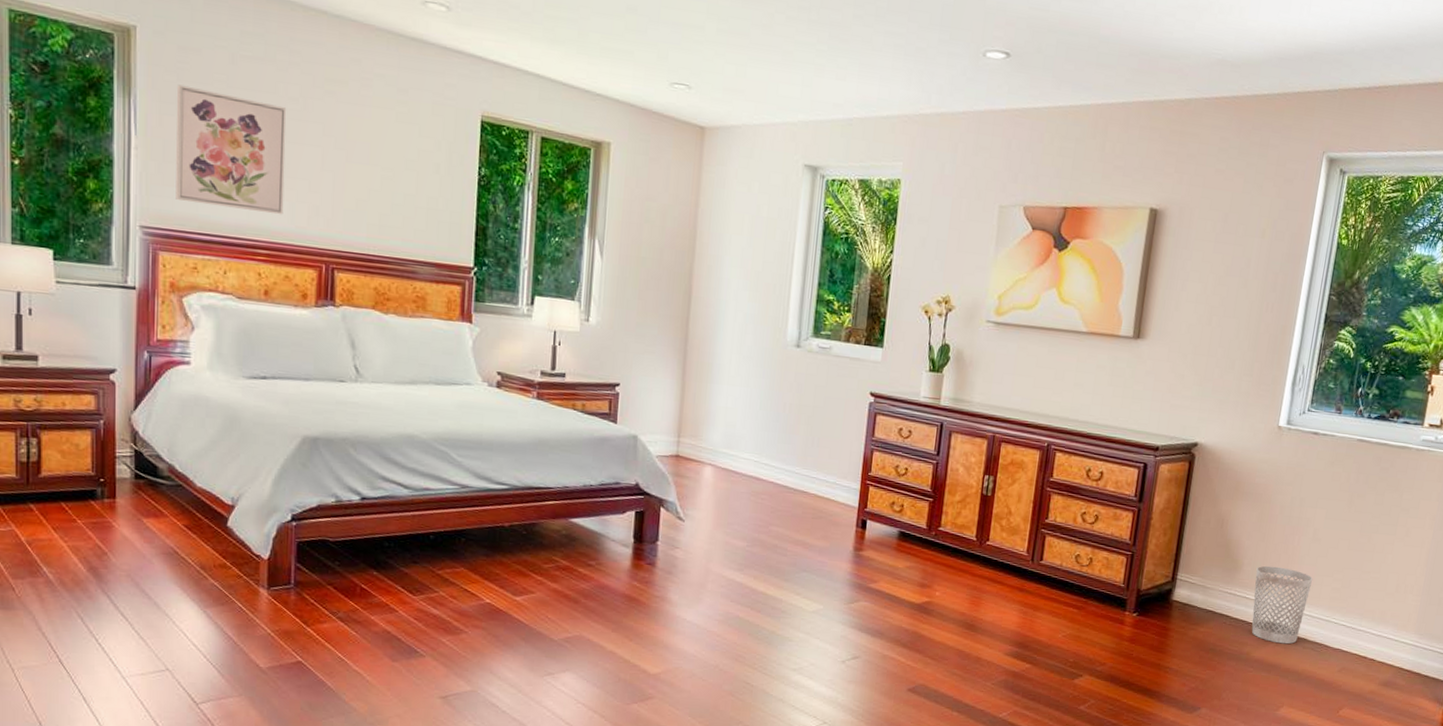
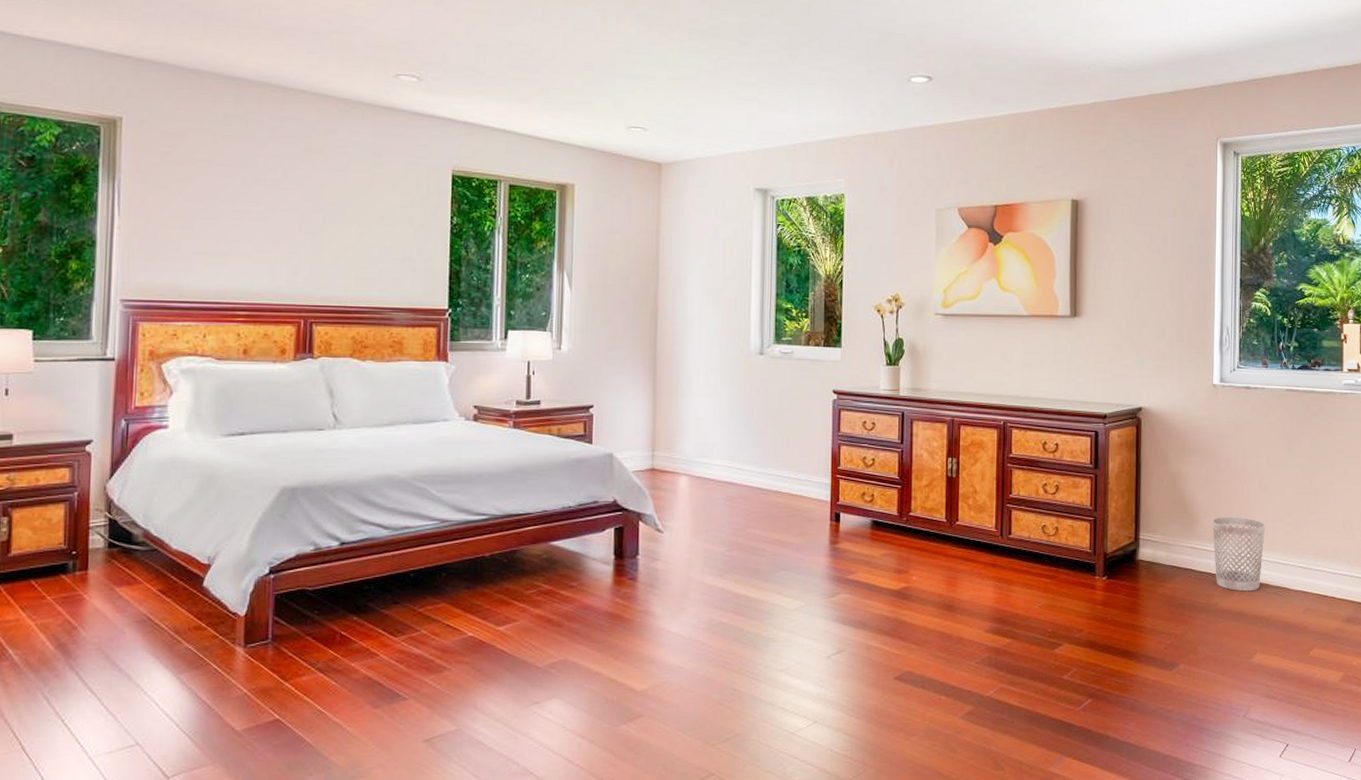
wall art: present [176,84,287,215] -> none [157,166,267,277]

